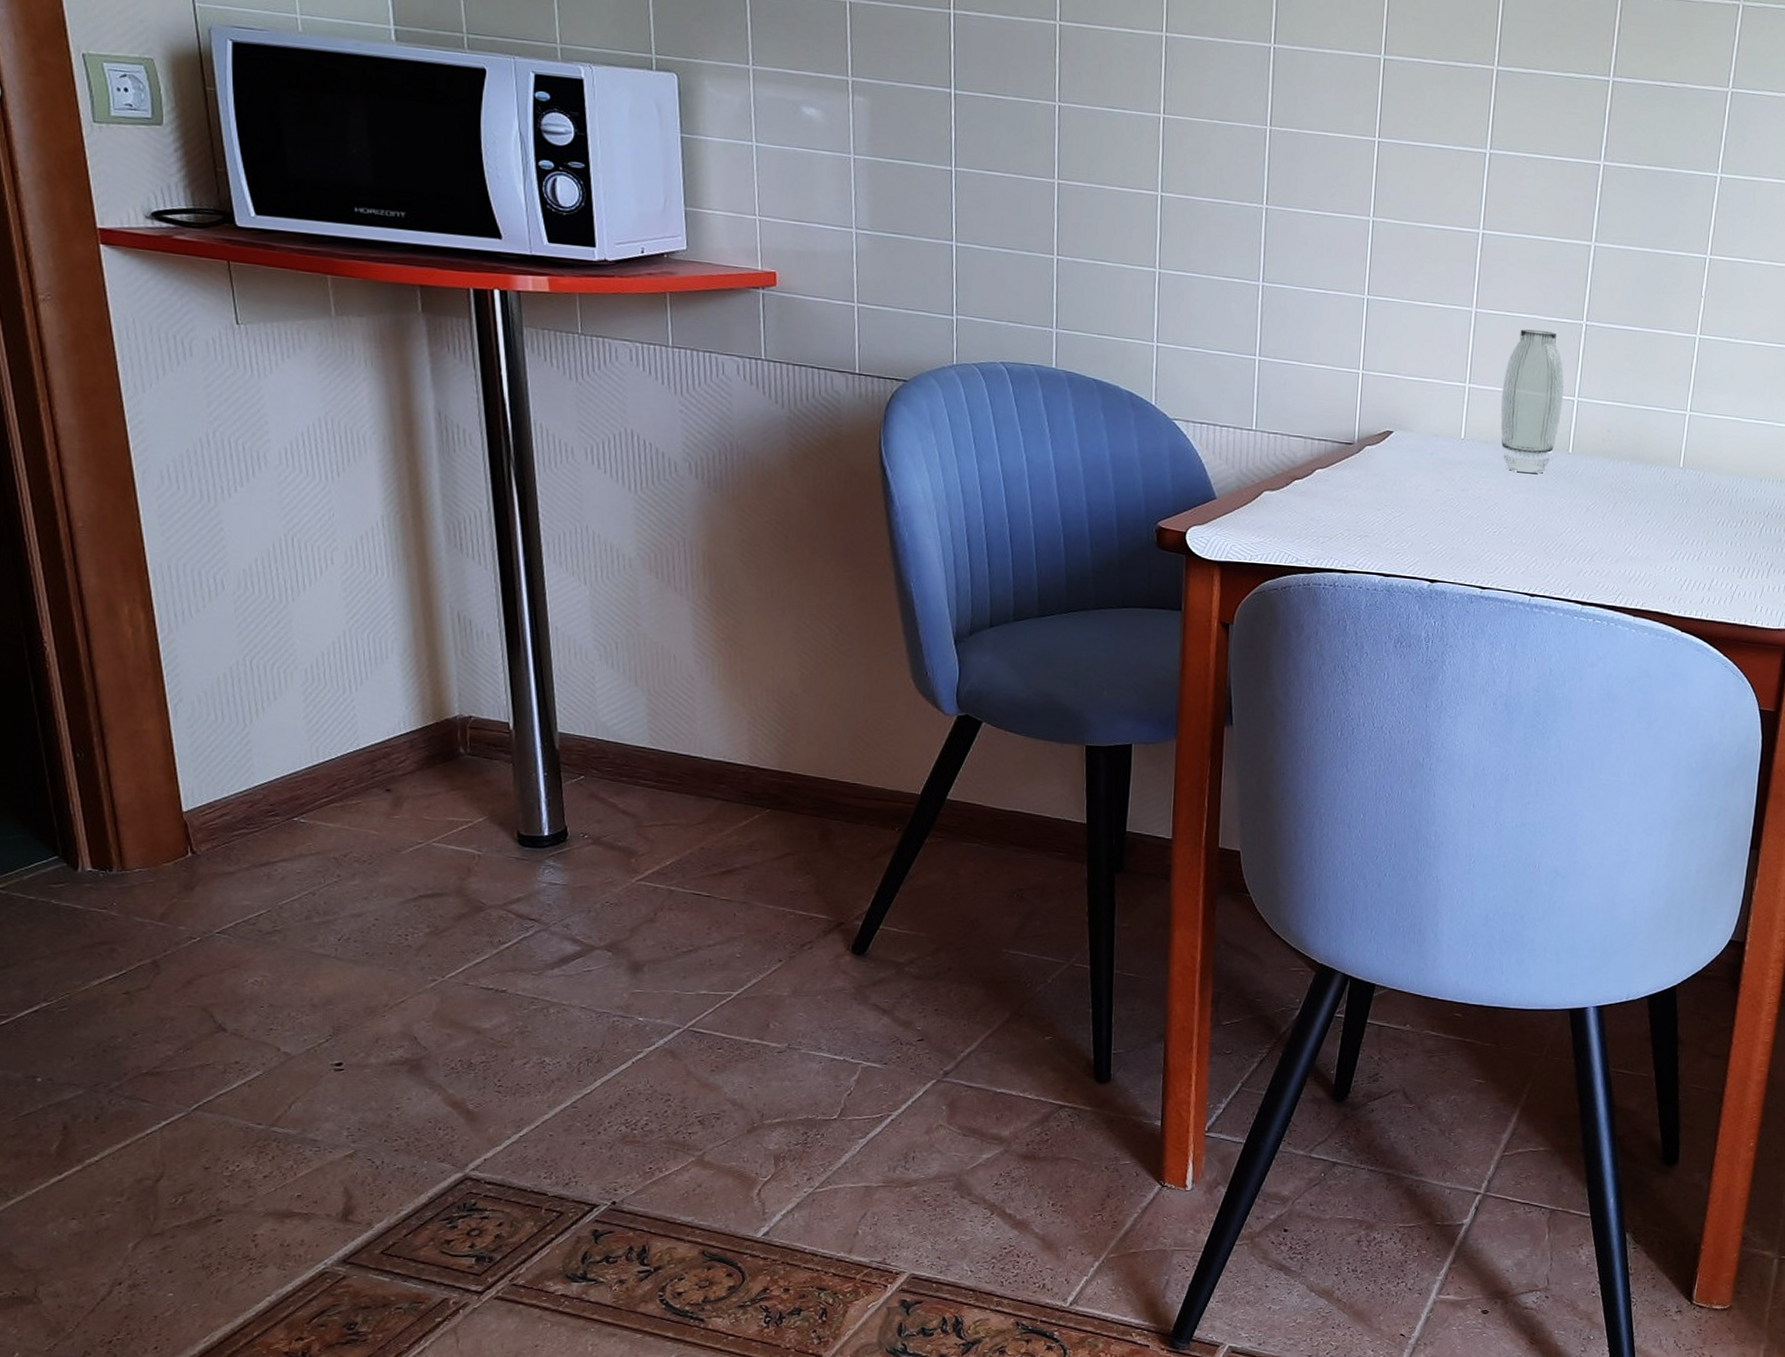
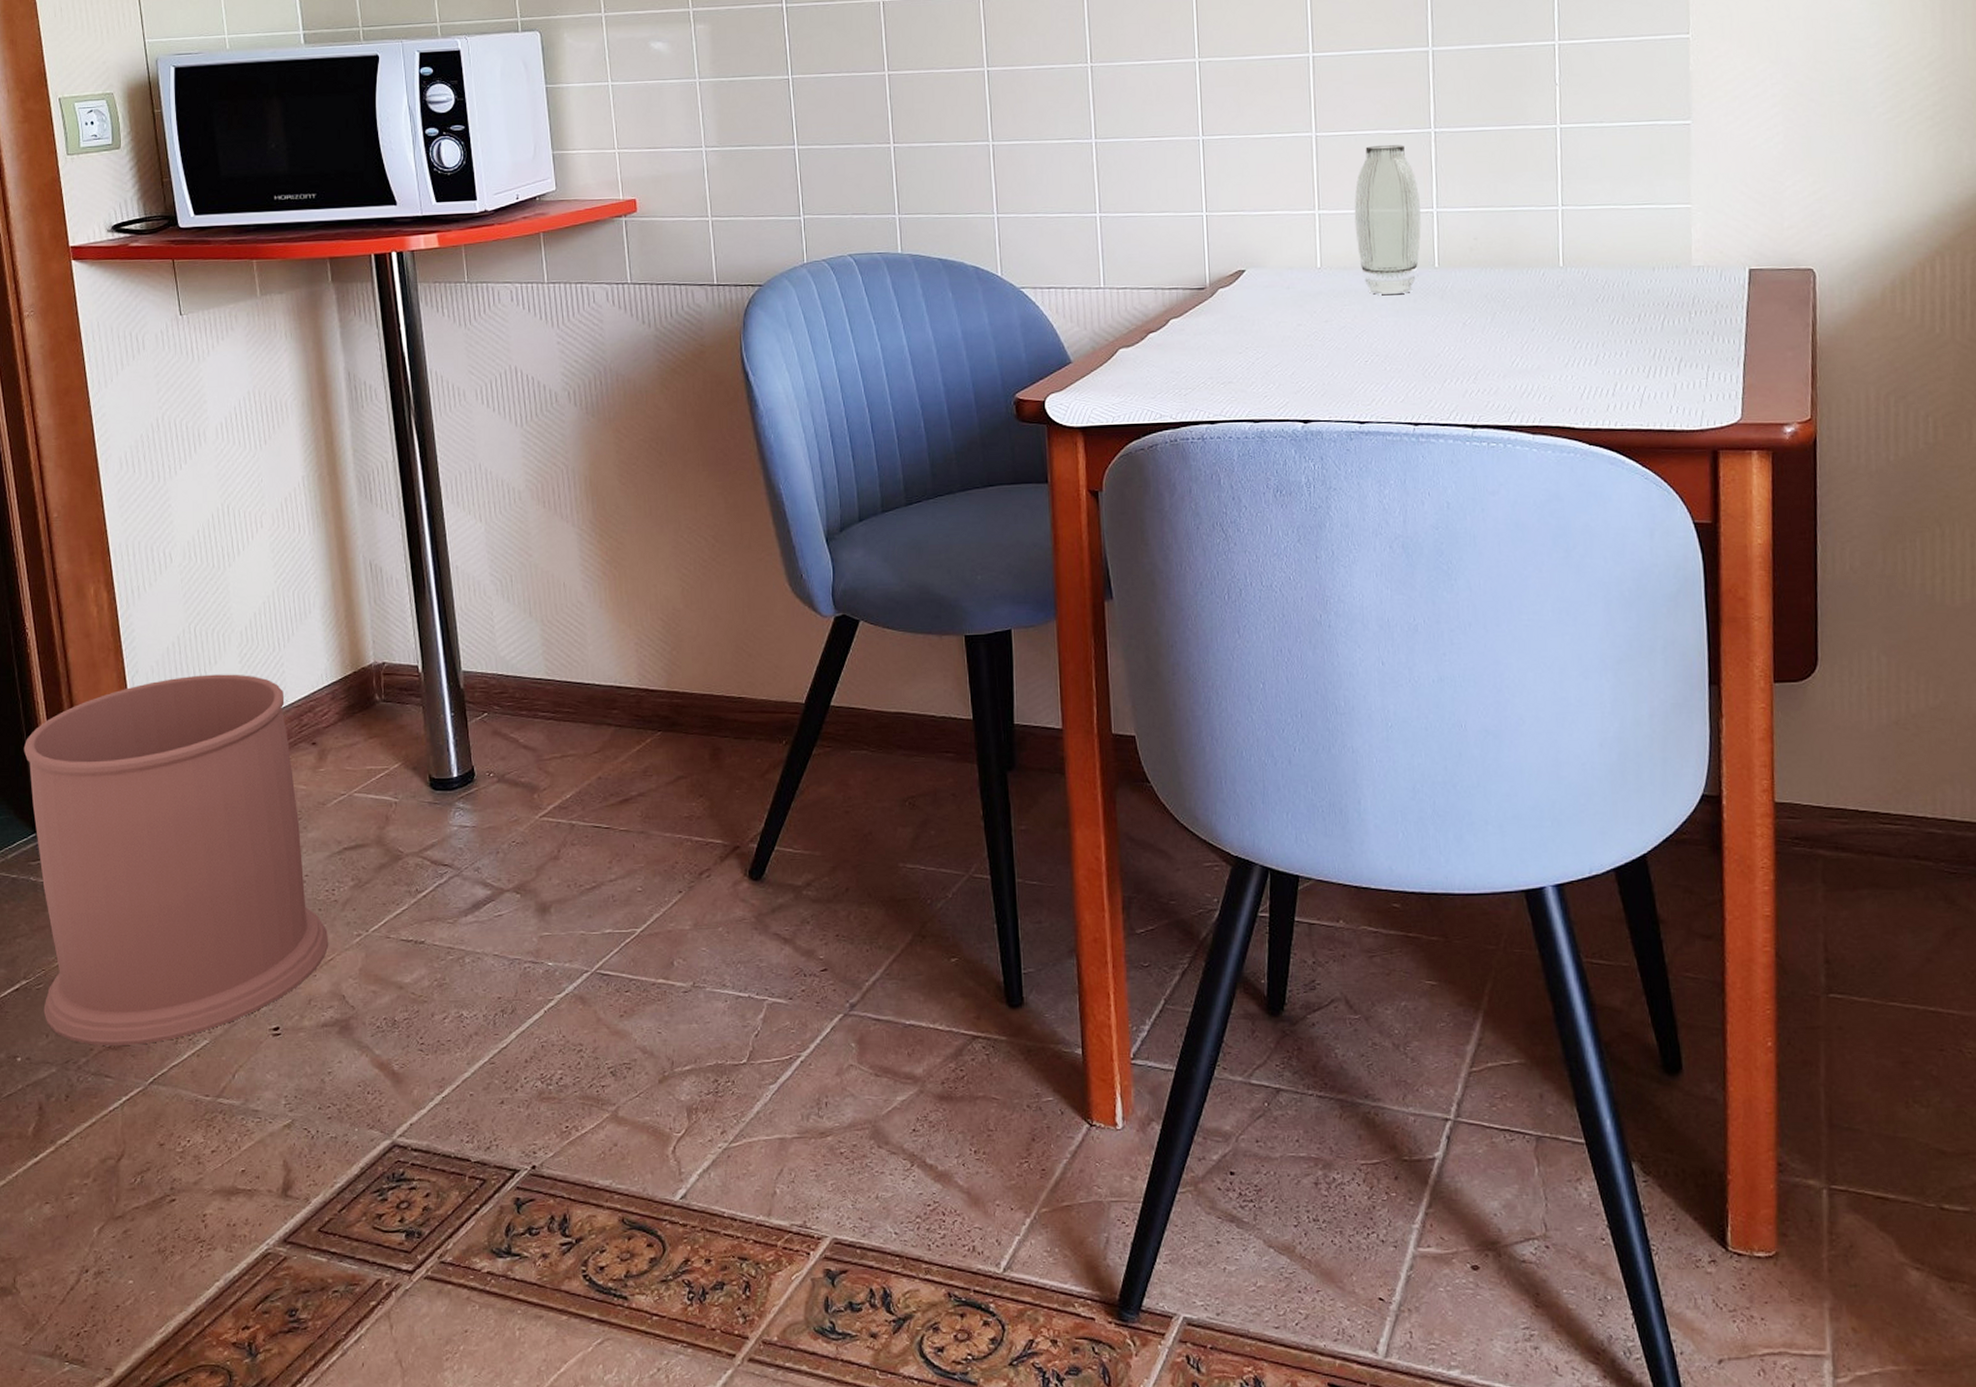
trash can: none [41,709,400,1073] -> present [23,674,329,1047]

